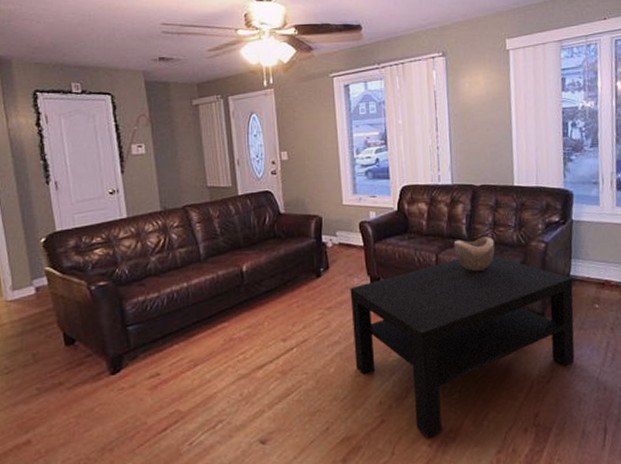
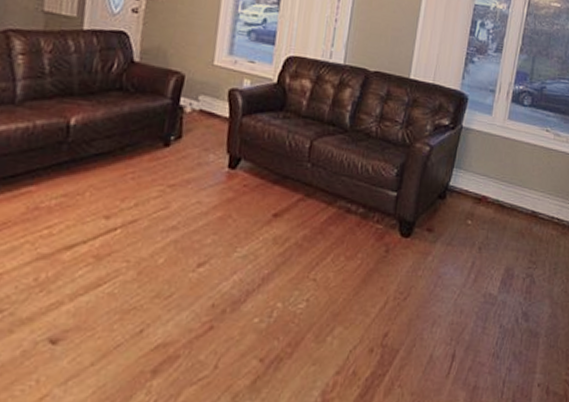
coffee table: present [350,256,575,439] -> none [190,149,451,352]
decorative bowl: present [453,237,495,271] -> none [332,128,378,167]

